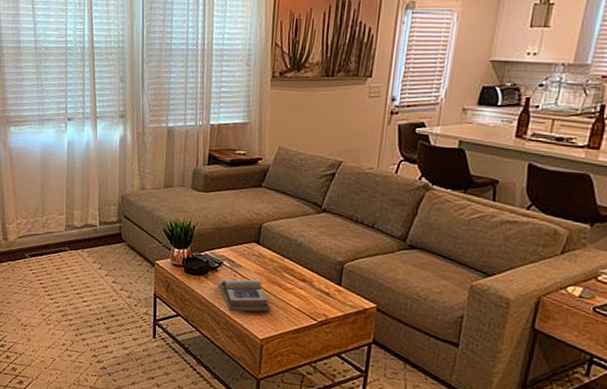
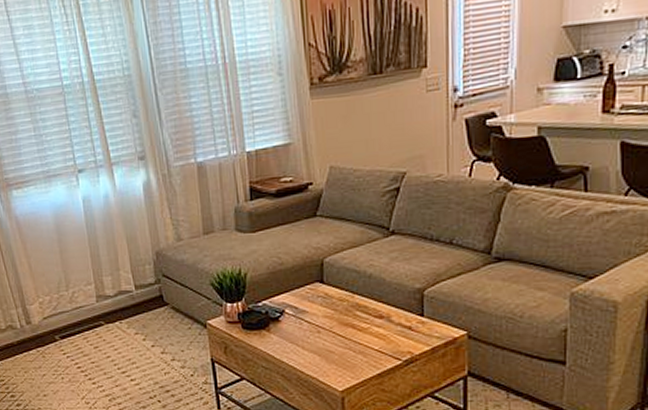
book: present [219,279,272,312] -> none [284,324,348,366]

